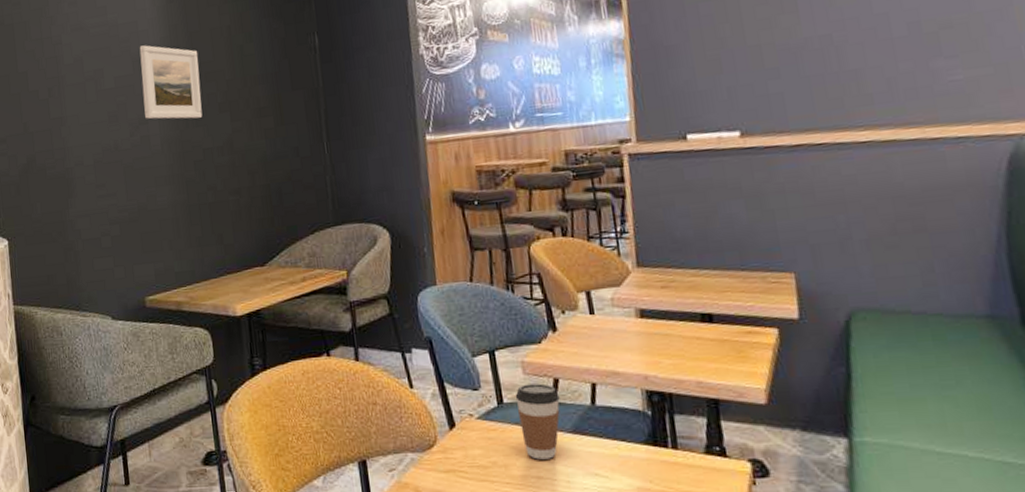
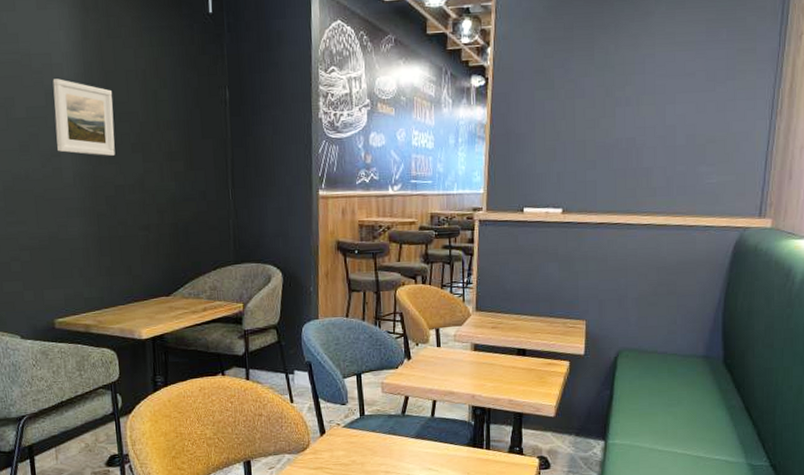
coffee cup: present [515,383,560,460] -> none [374,400,408,459]

